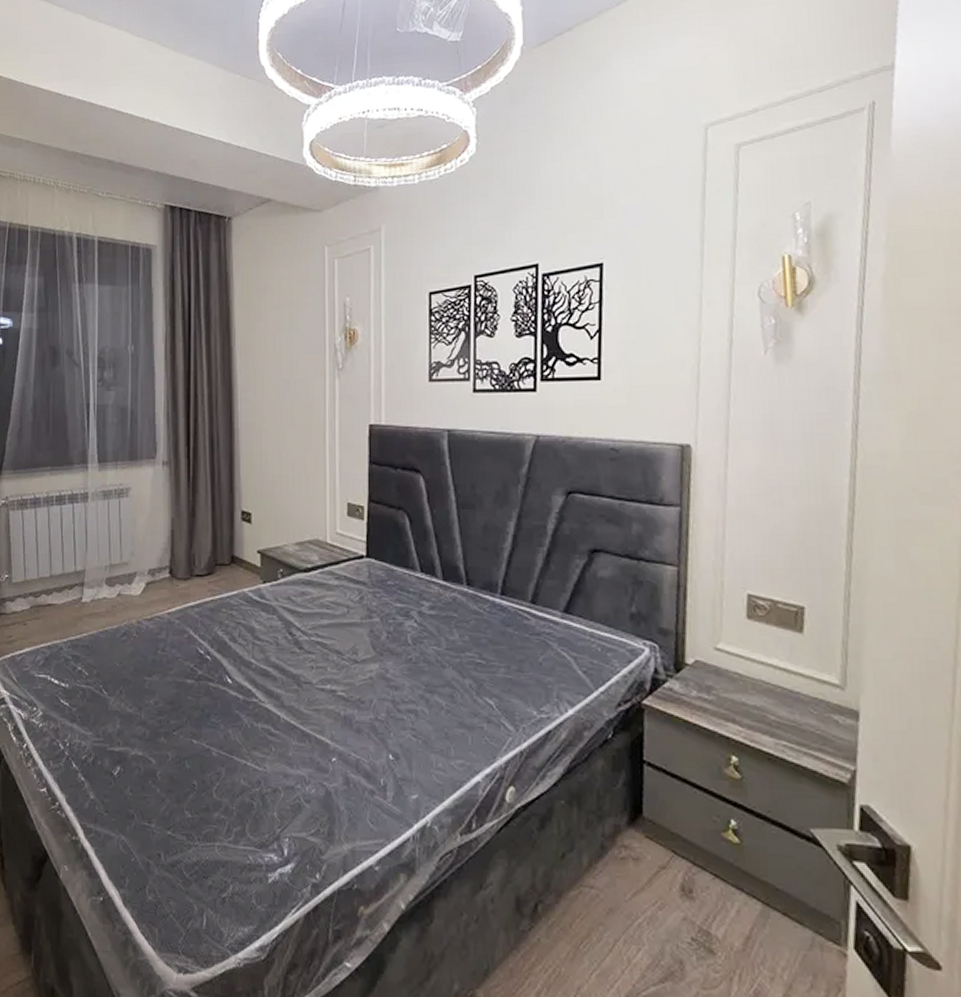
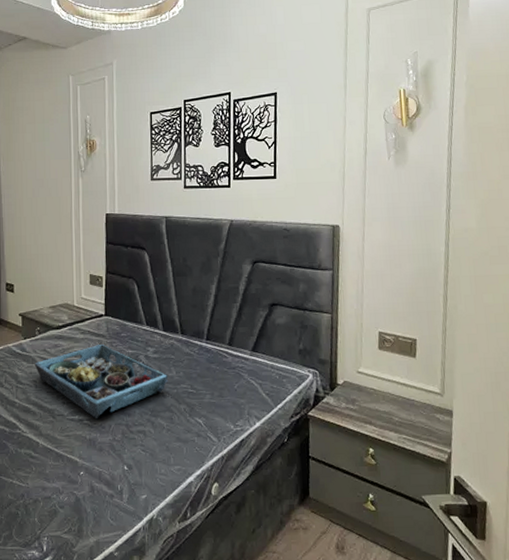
serving tray: none [275,594,449,690] -> present [34,344,169,418]

